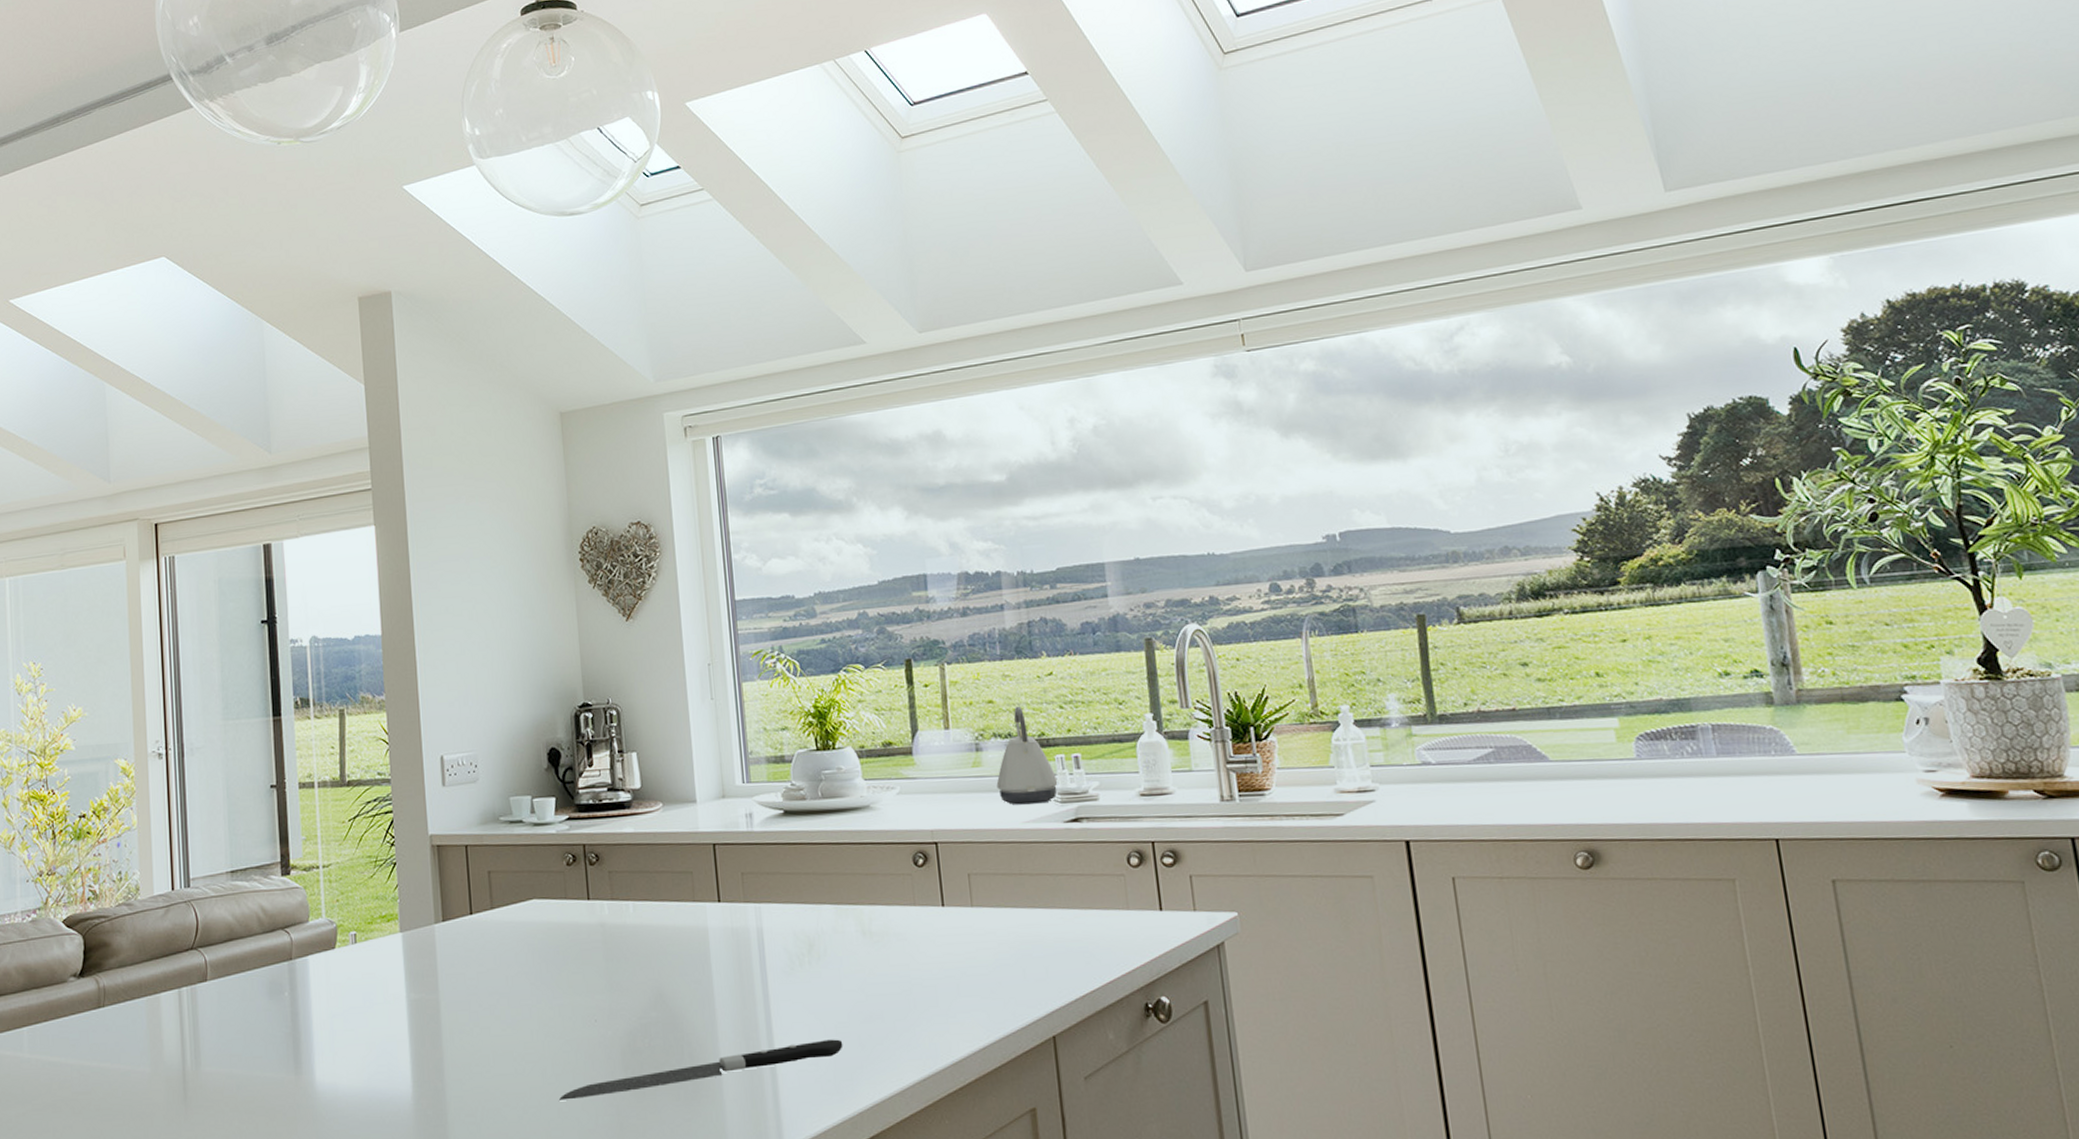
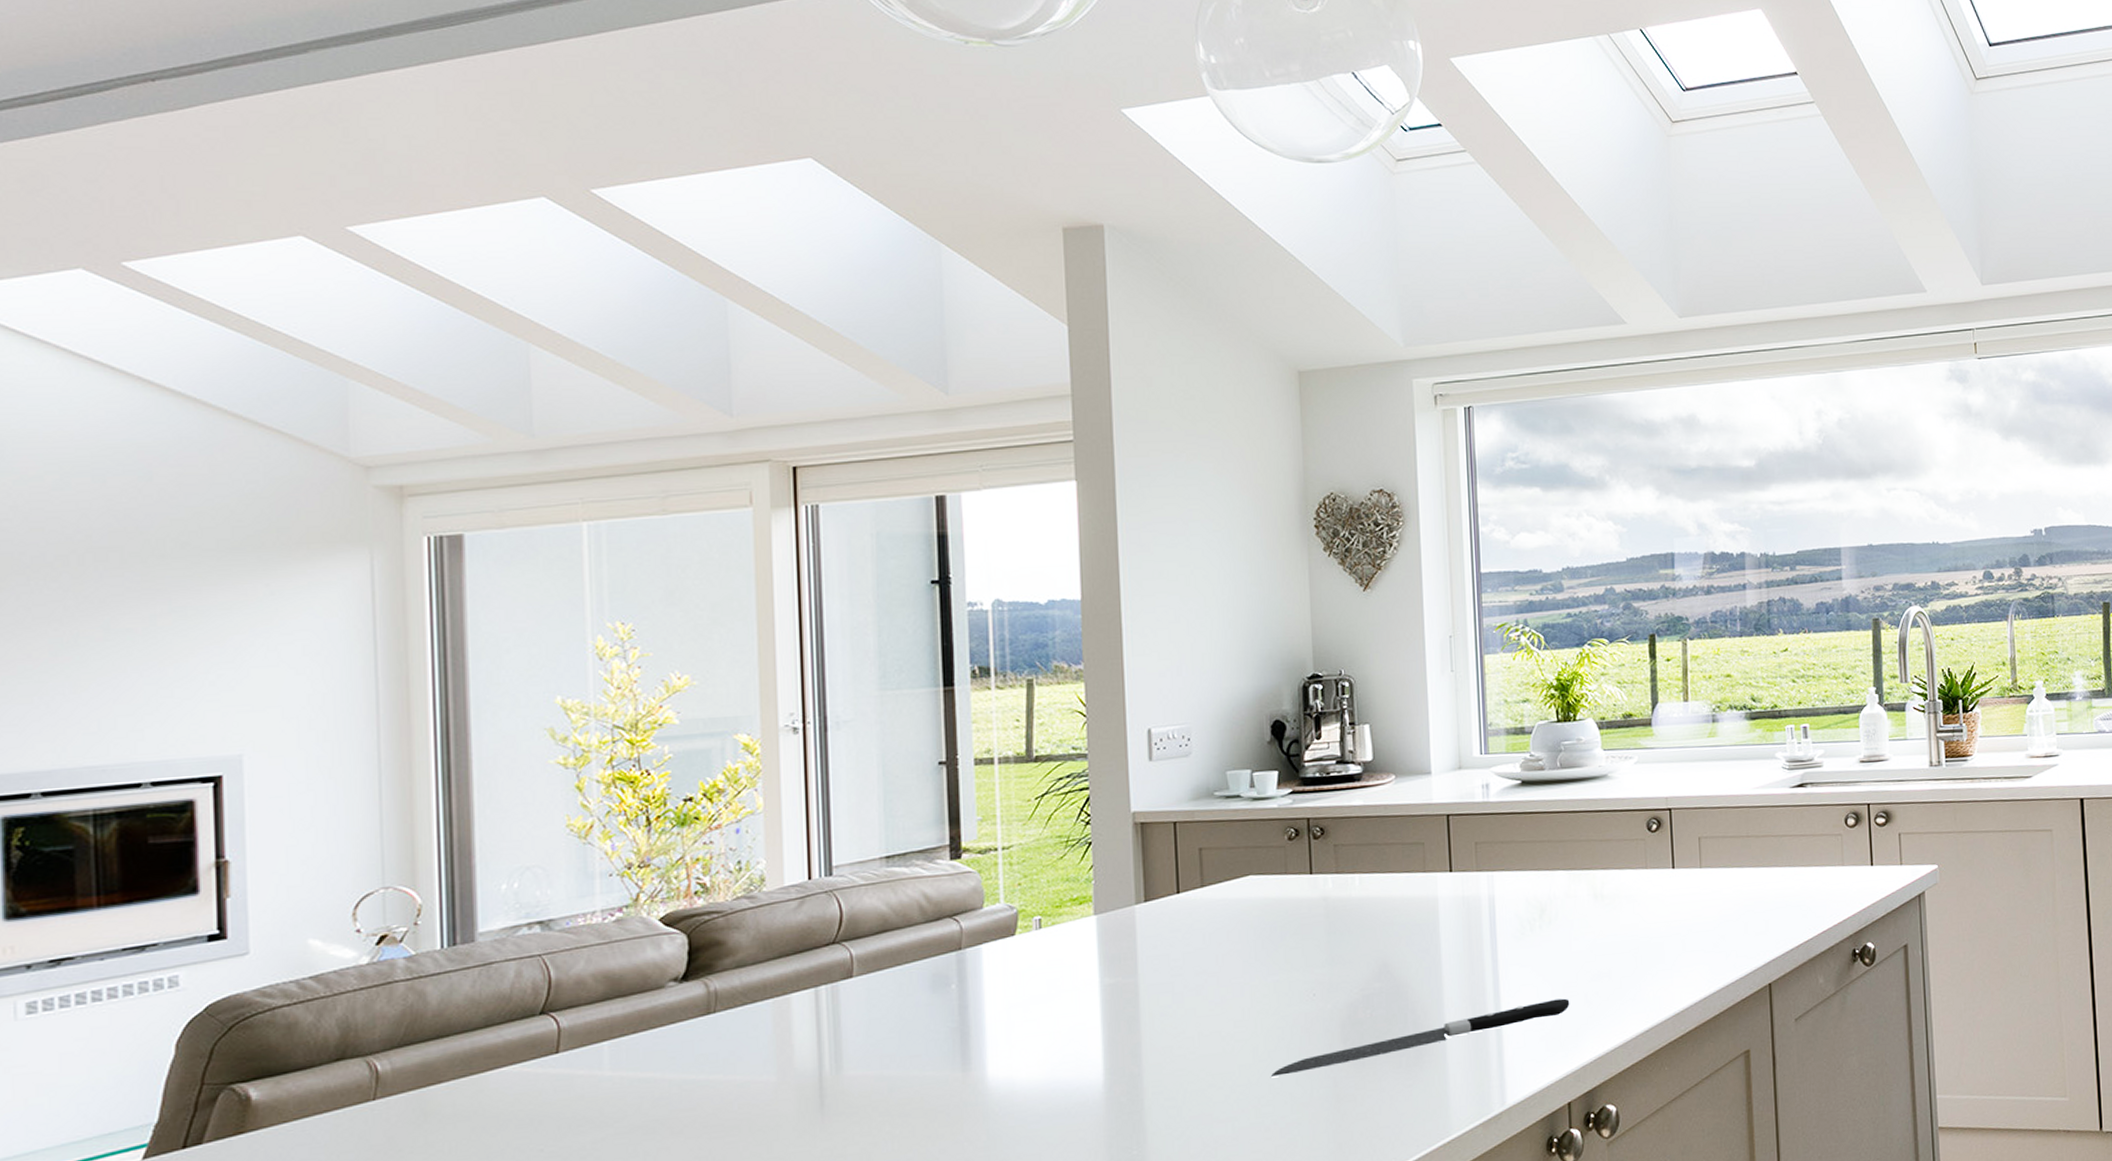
kettle: present [996,705,1058,805] -> none [1730,679,1787,772]

